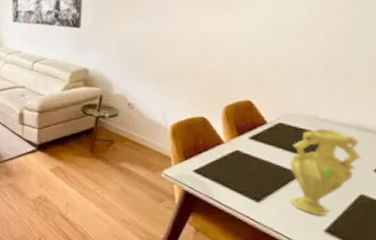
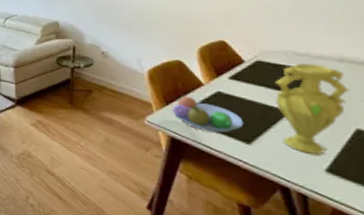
fruit bowl: none [189,151,257,190] -> present [172,95,244,132]

